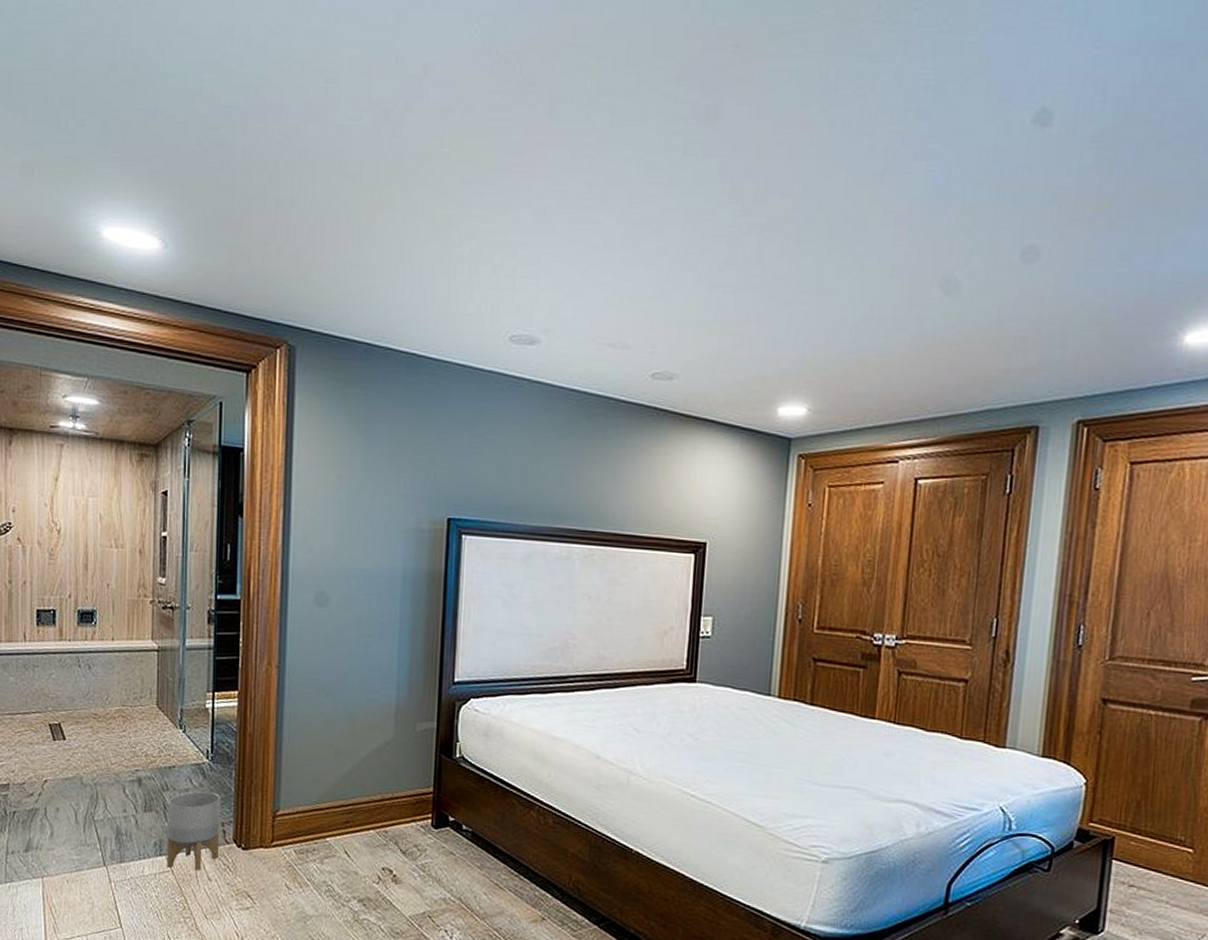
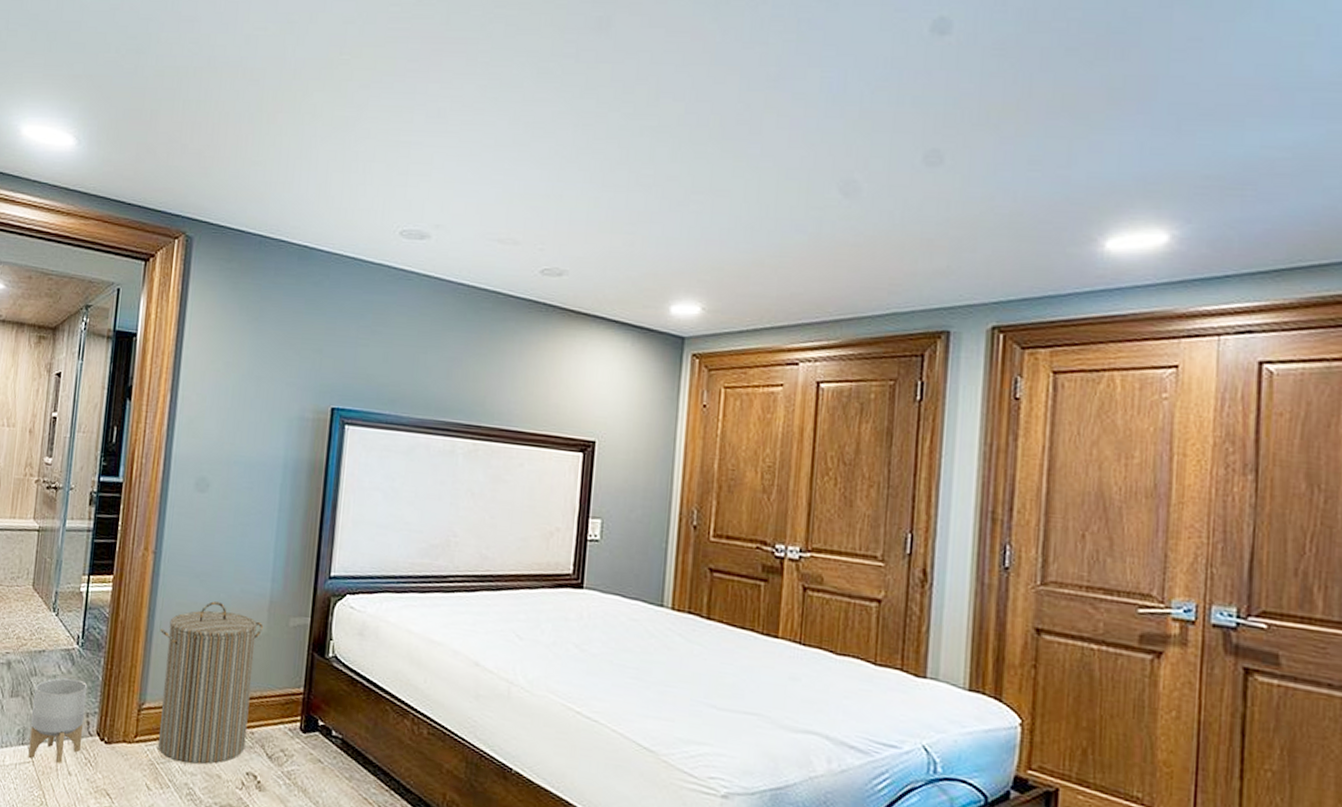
laundry hamper: none [289,711,391,863] -> present [157,601,264,765]

